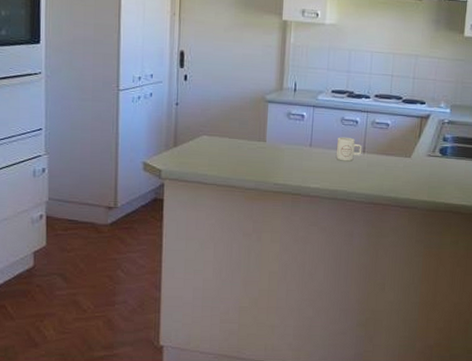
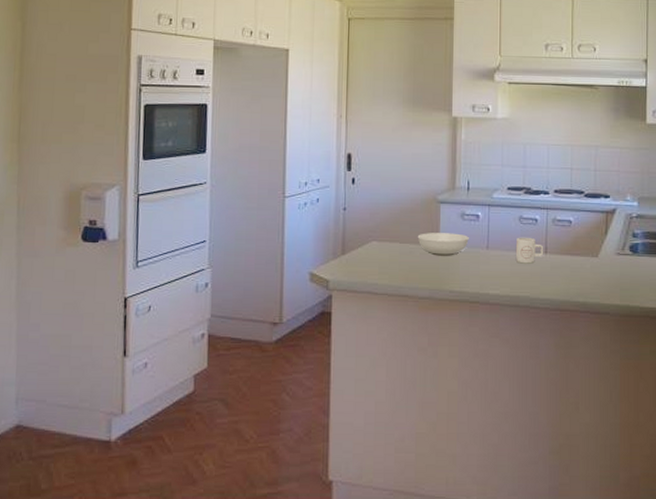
bowl: none [245,129,294,153] -> present [417,233,469,257]

